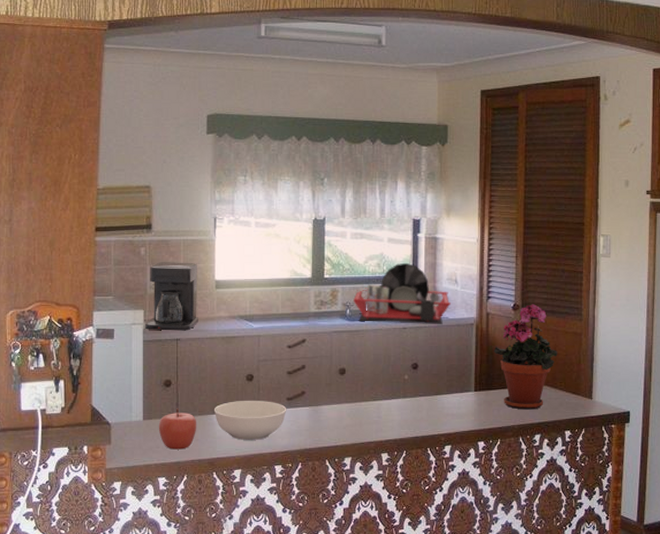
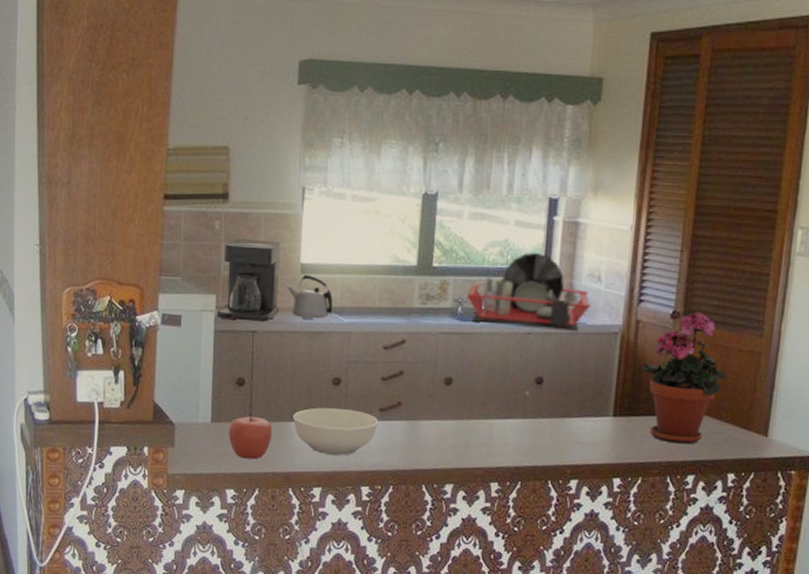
kettle: none [205,289,244,327] -> present [288,275,334,320]

